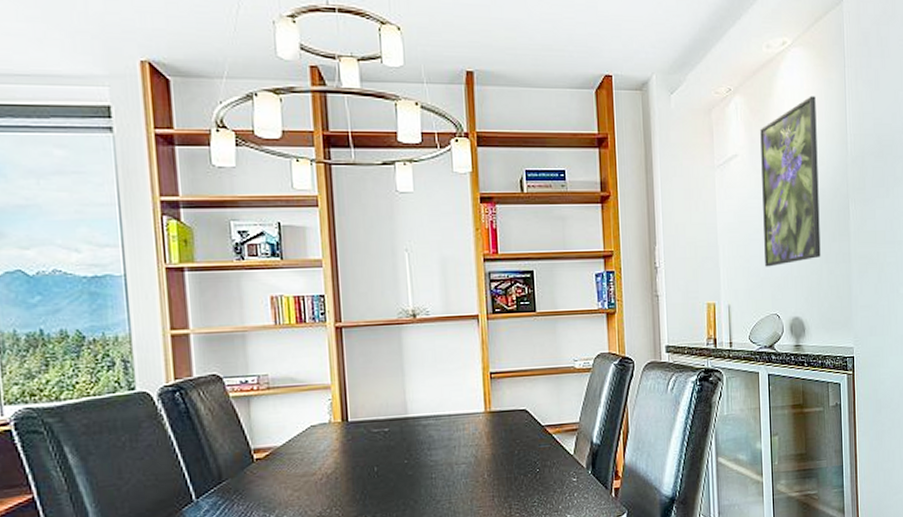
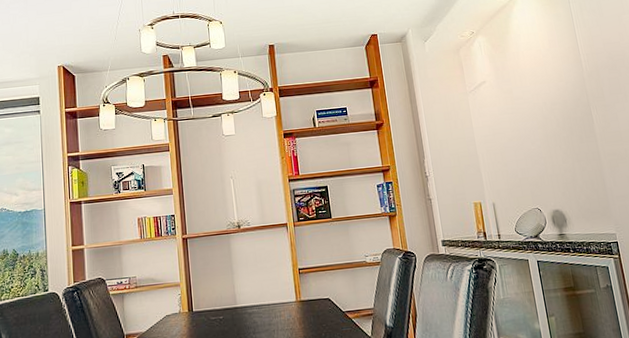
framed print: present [760,96,821,267] -> none [502,28,572,169]

